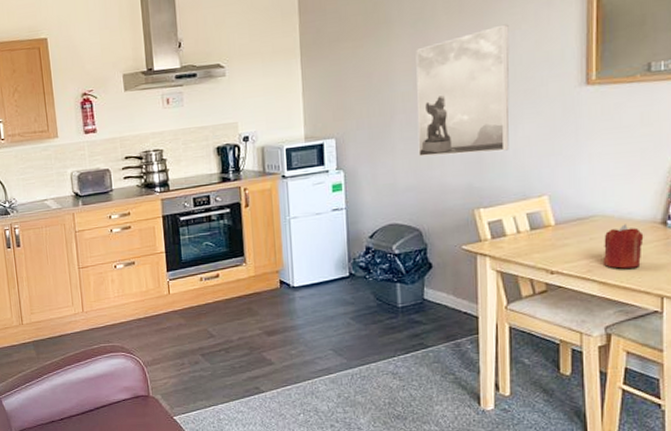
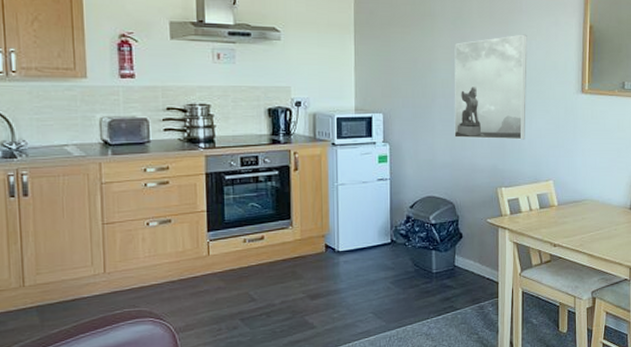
candle: present [604,224,644,269] -> none [592,208,619,244]

